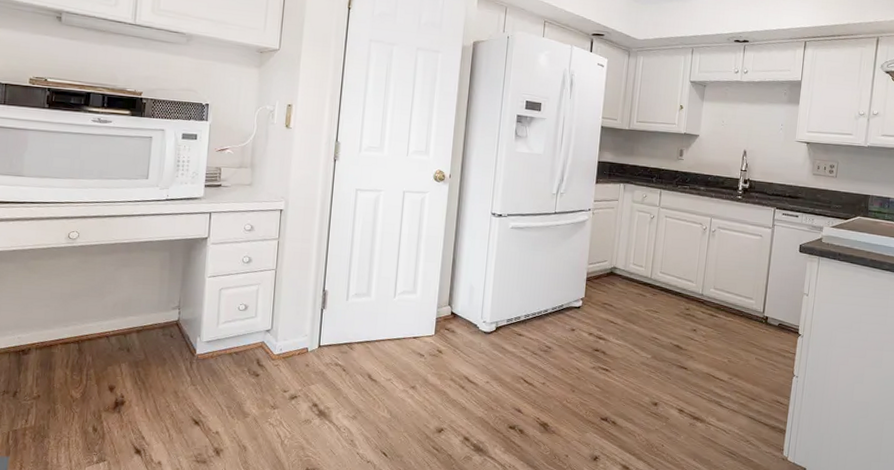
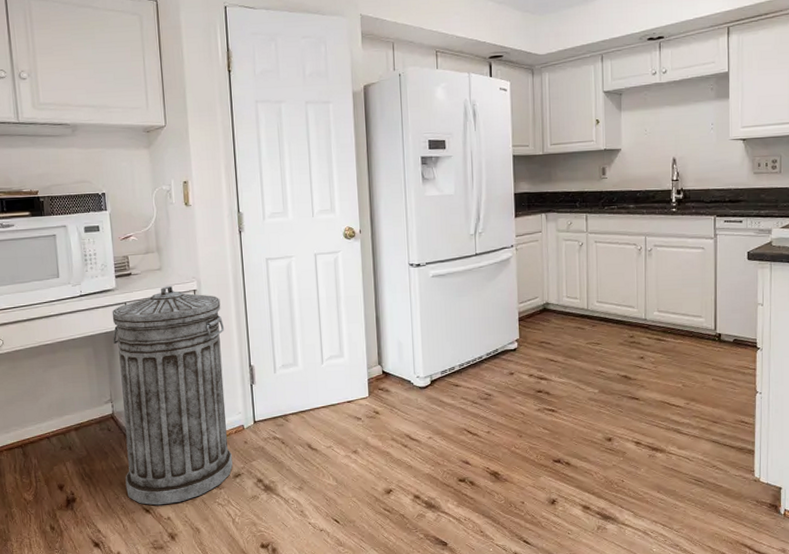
trash can: none [178,201,305,419] -> present [112,285,233,506]

